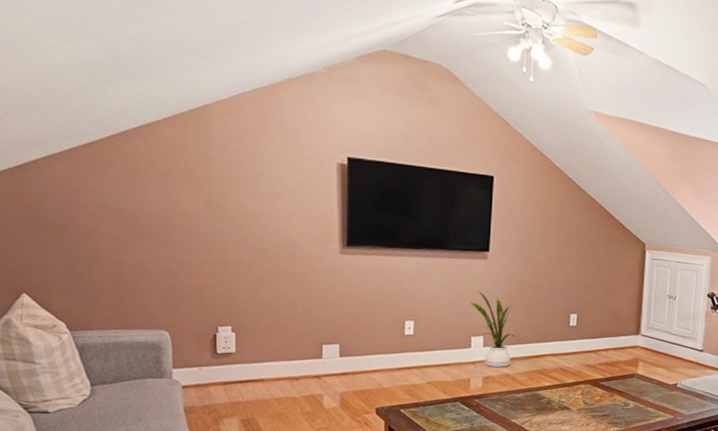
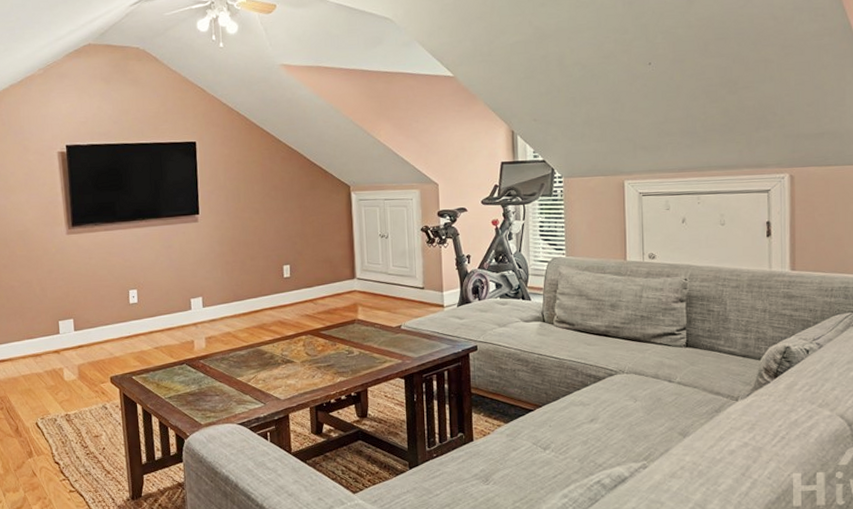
house plant: present [470,291,516,367] -> none [186,253,232,326]

